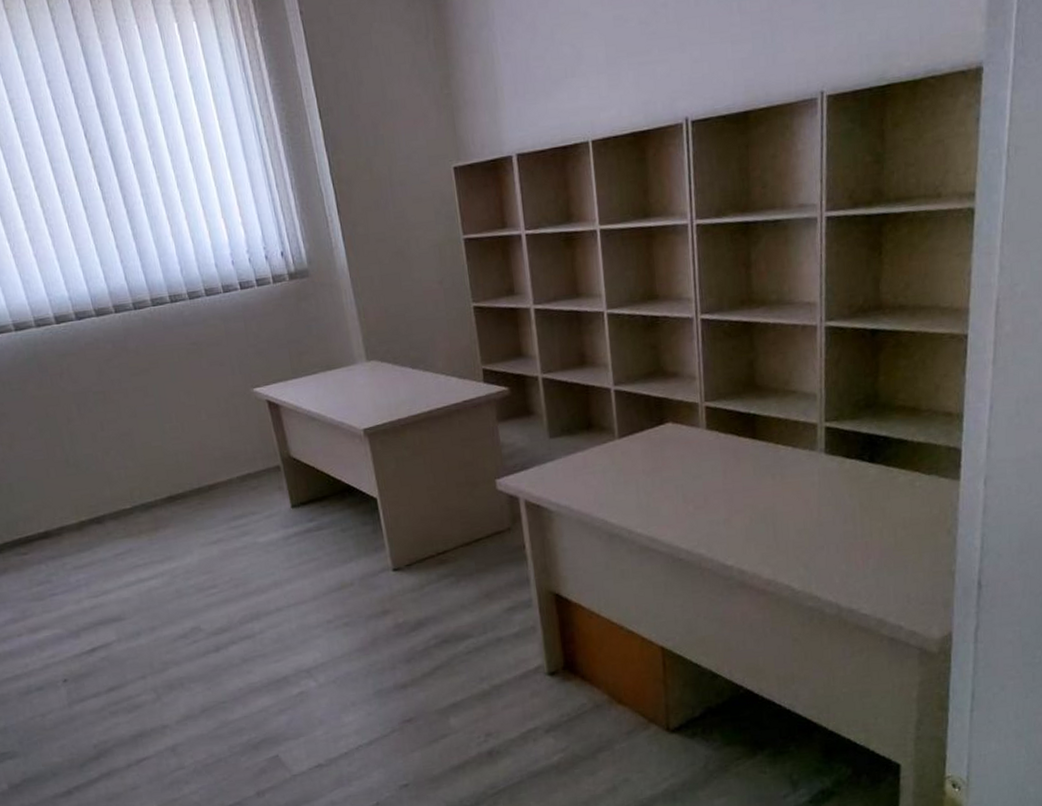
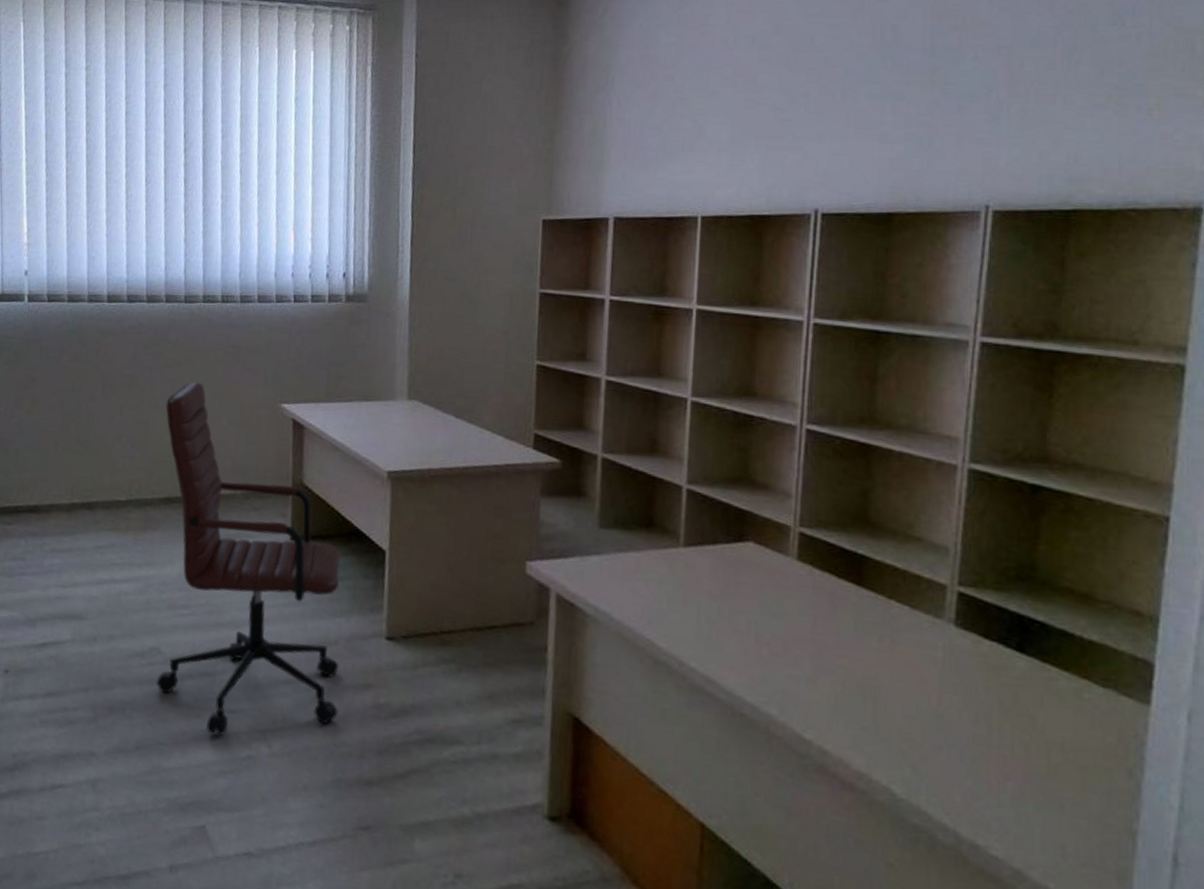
chair: none [143,384,367,684] -> present [156,382,341,736]

